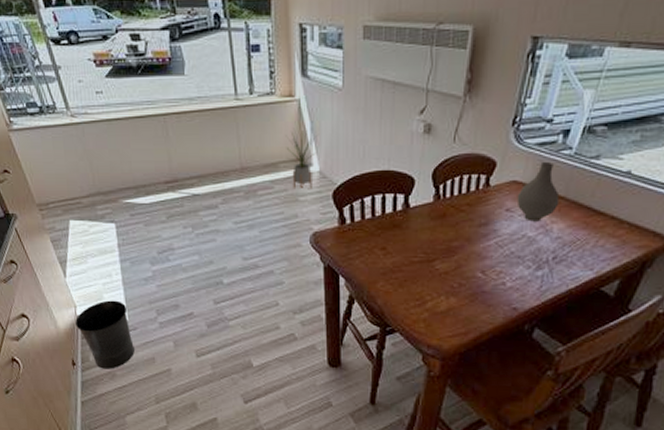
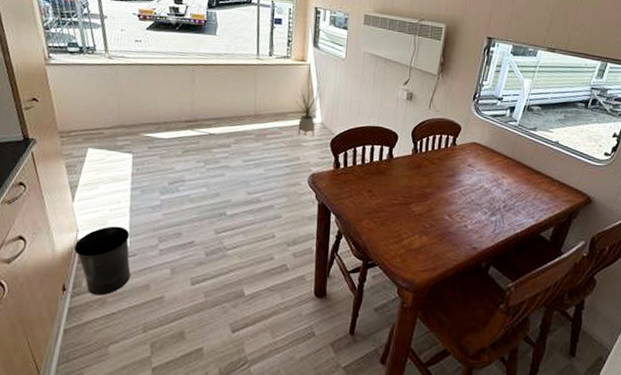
vase: present [516,161,560,222] -> none [476,129,508,176]

